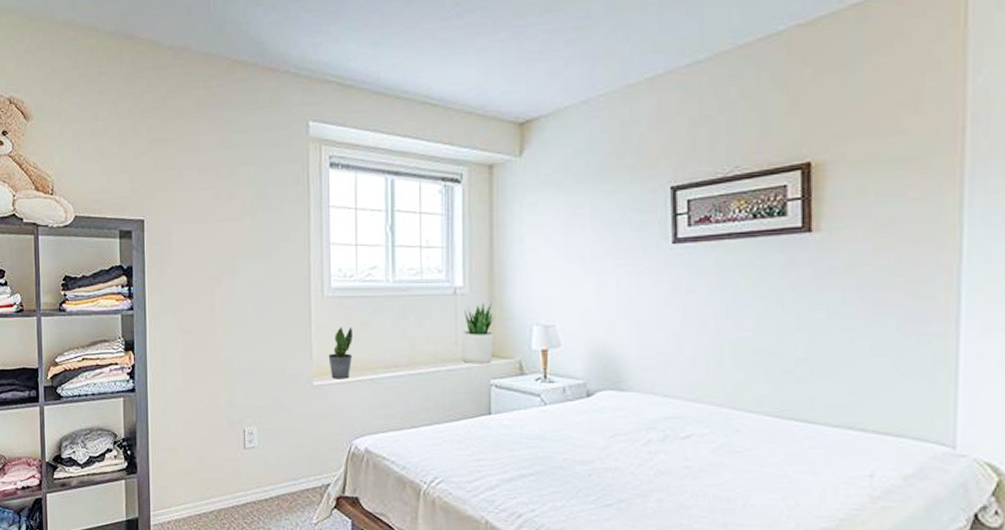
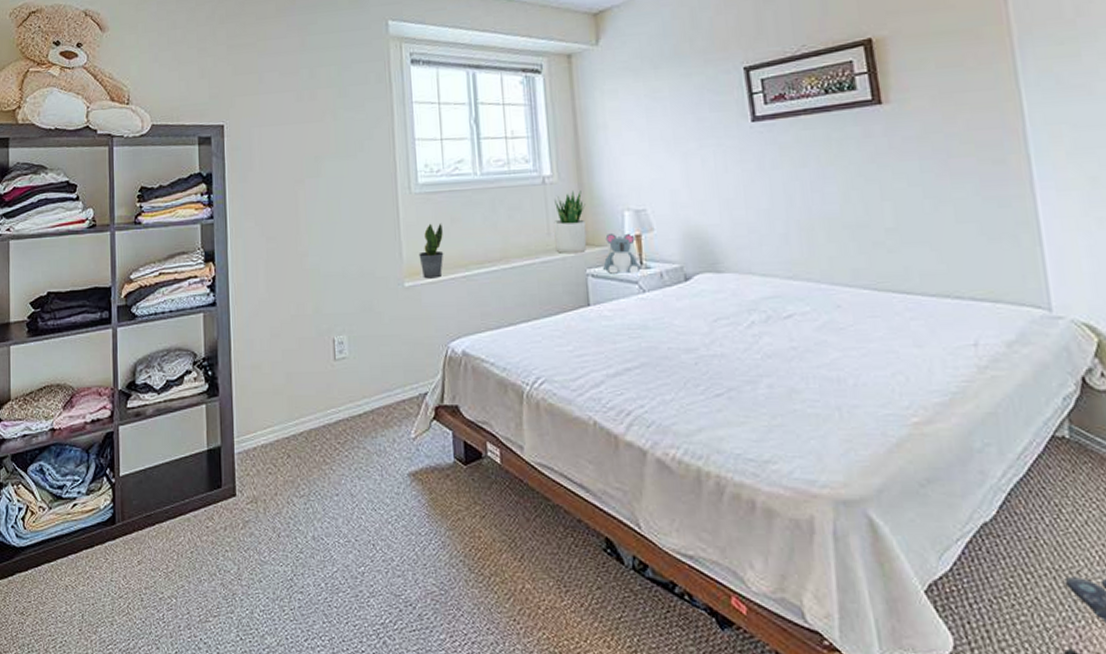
stuffed animal: none [507,346,544,387] -> present [603,232,641,274]

